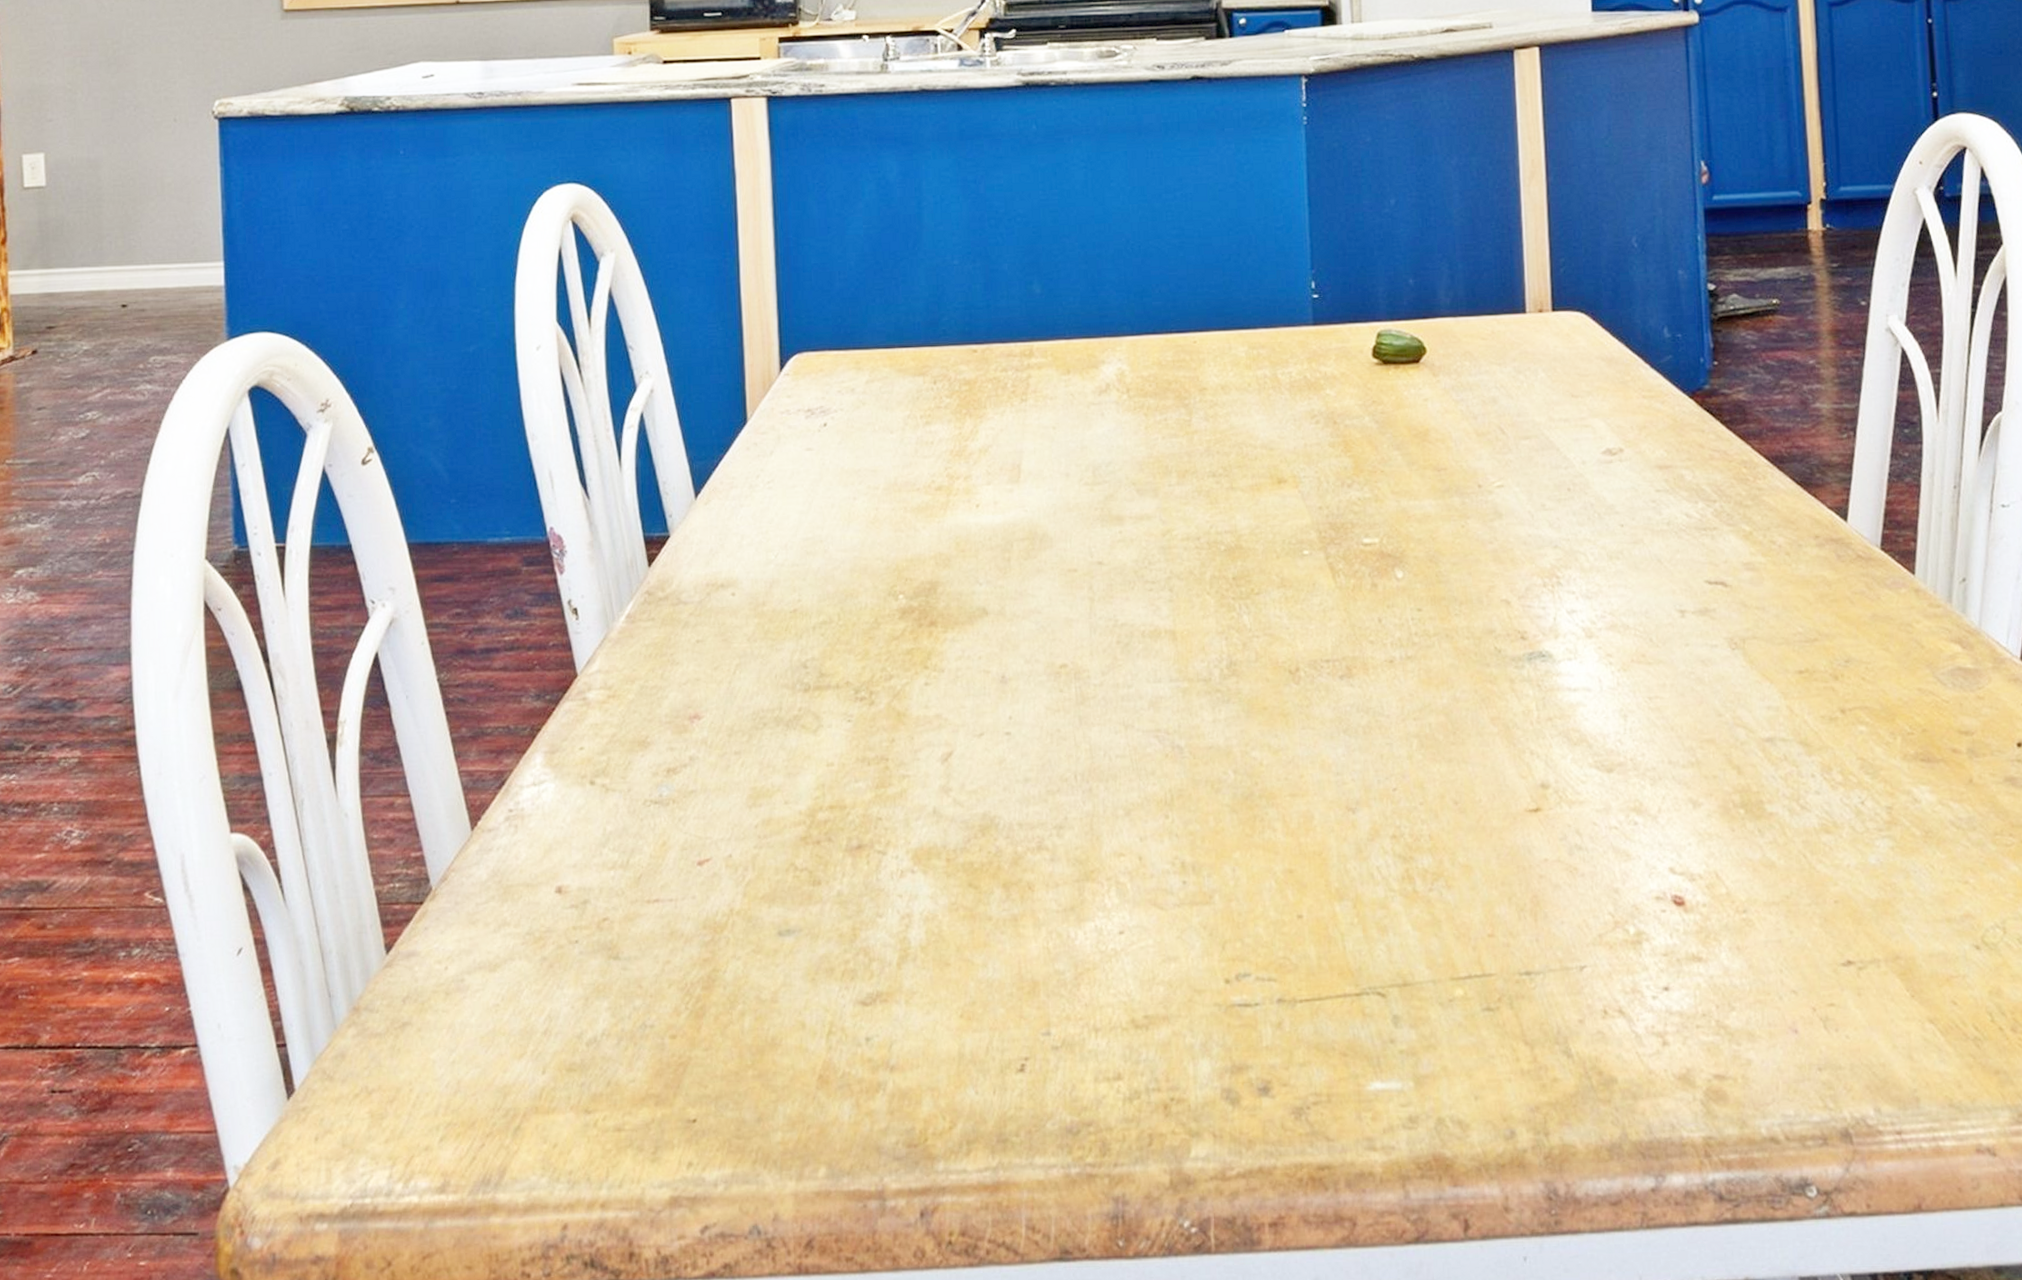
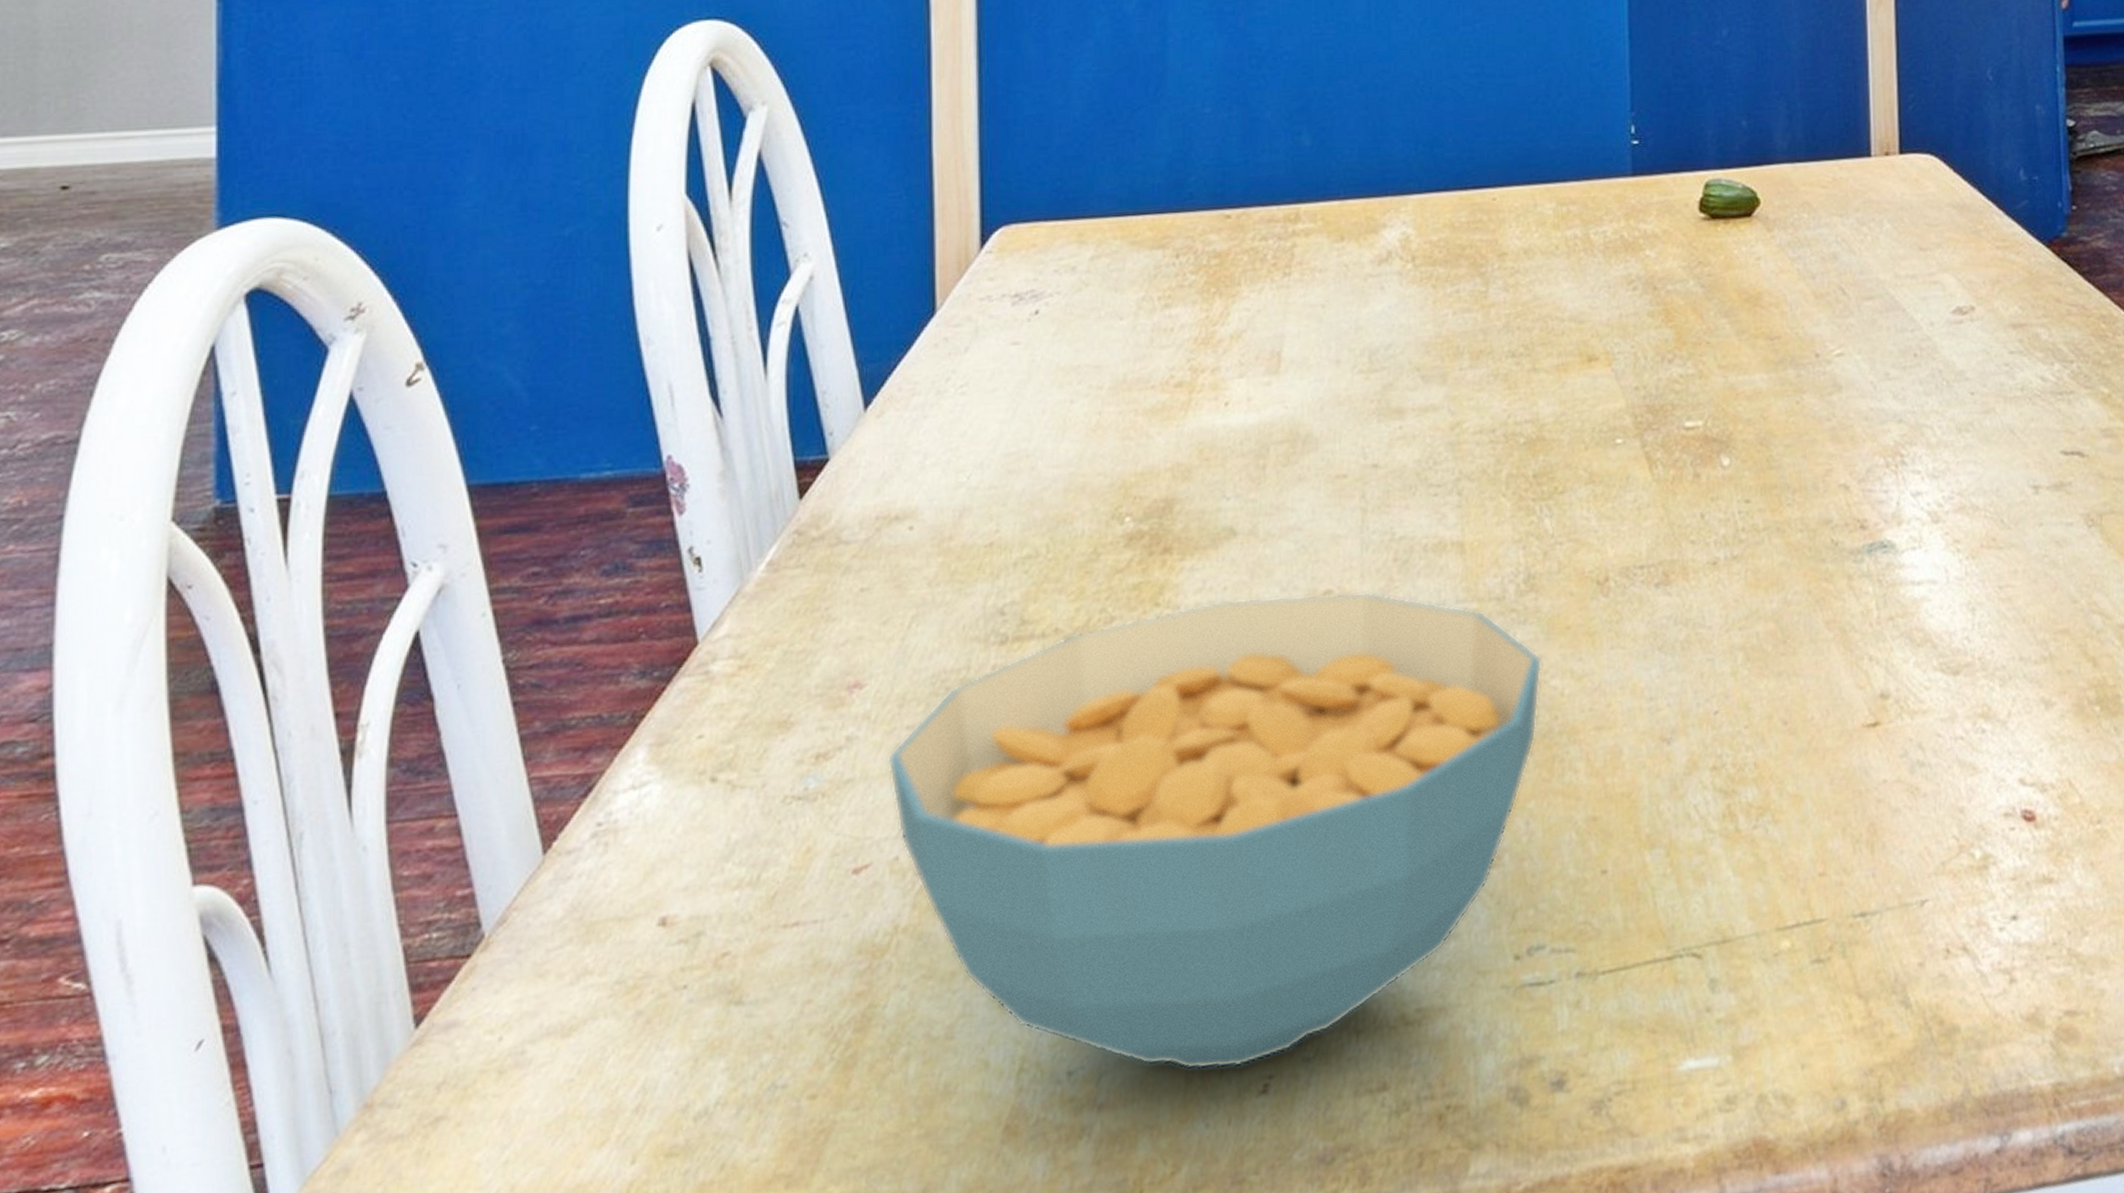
cereal bowl: none [720,667,1244,1049] -> present [886,592,1543,1070]

